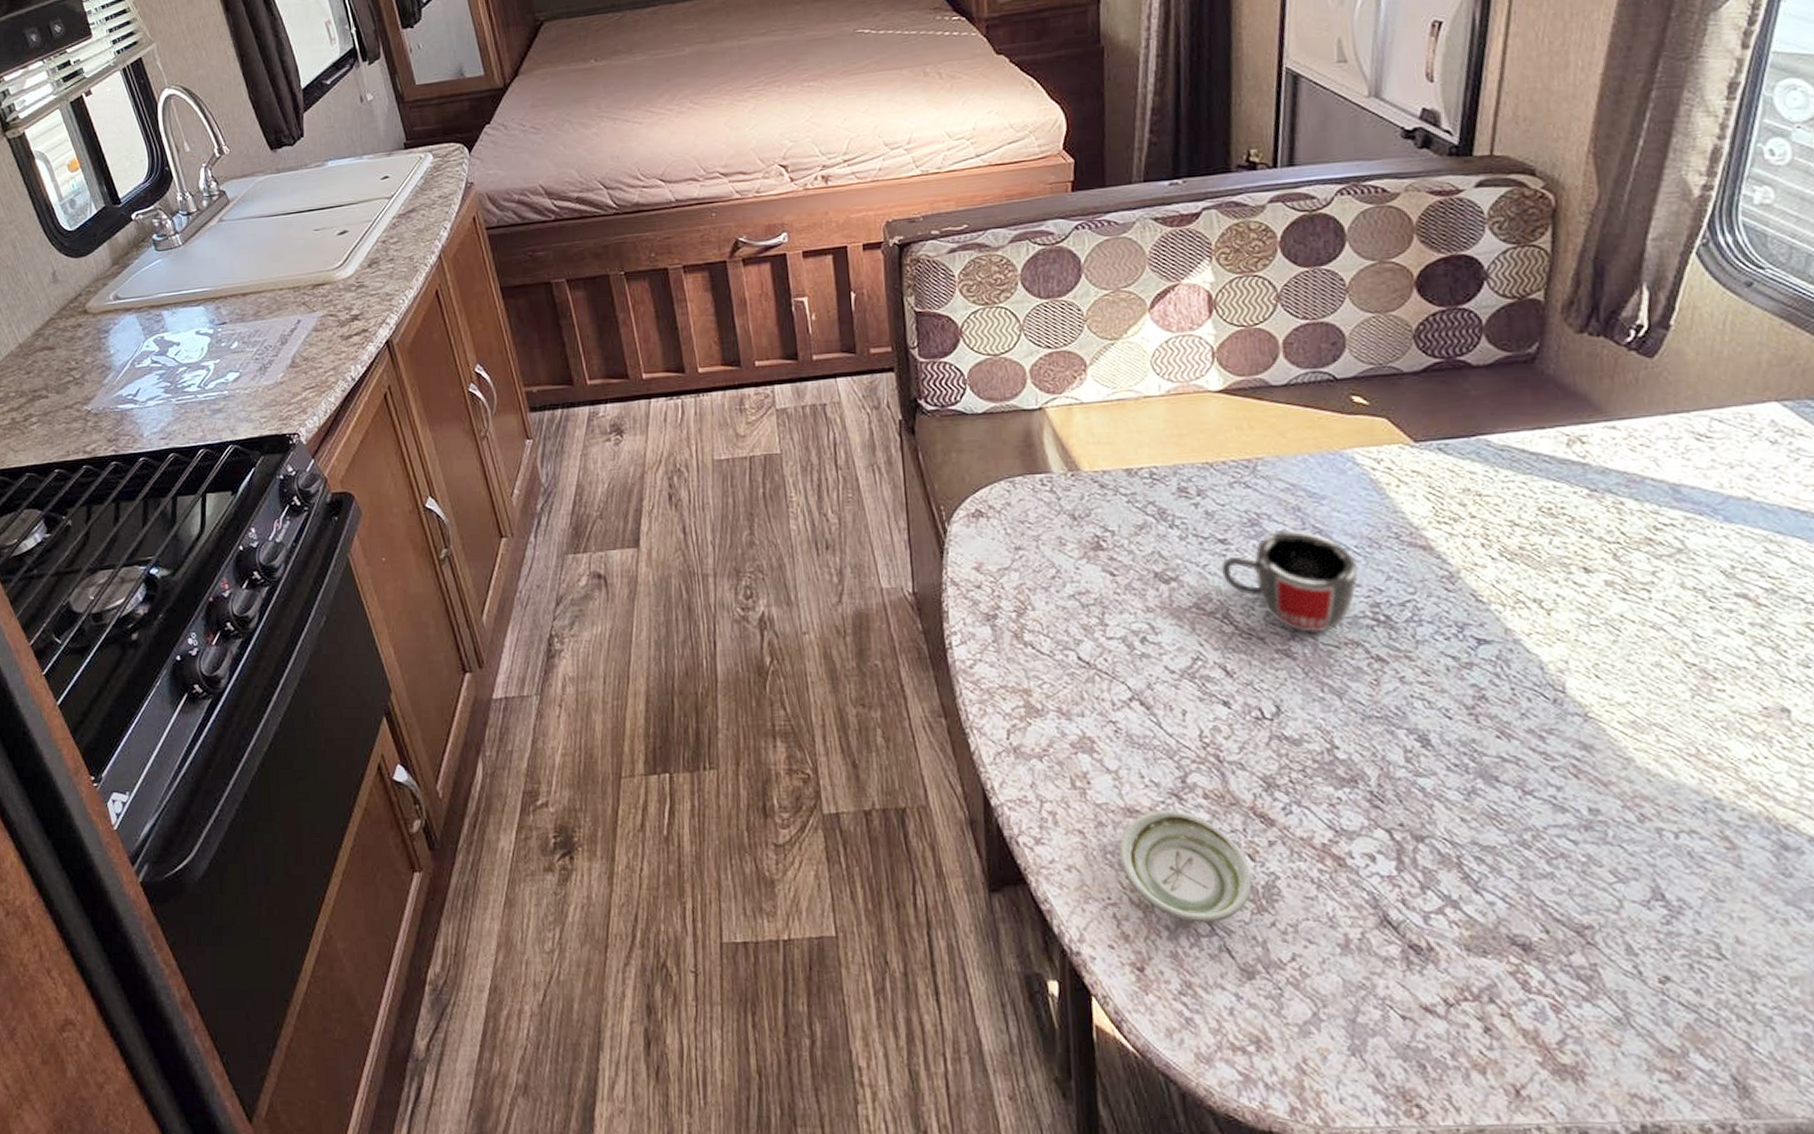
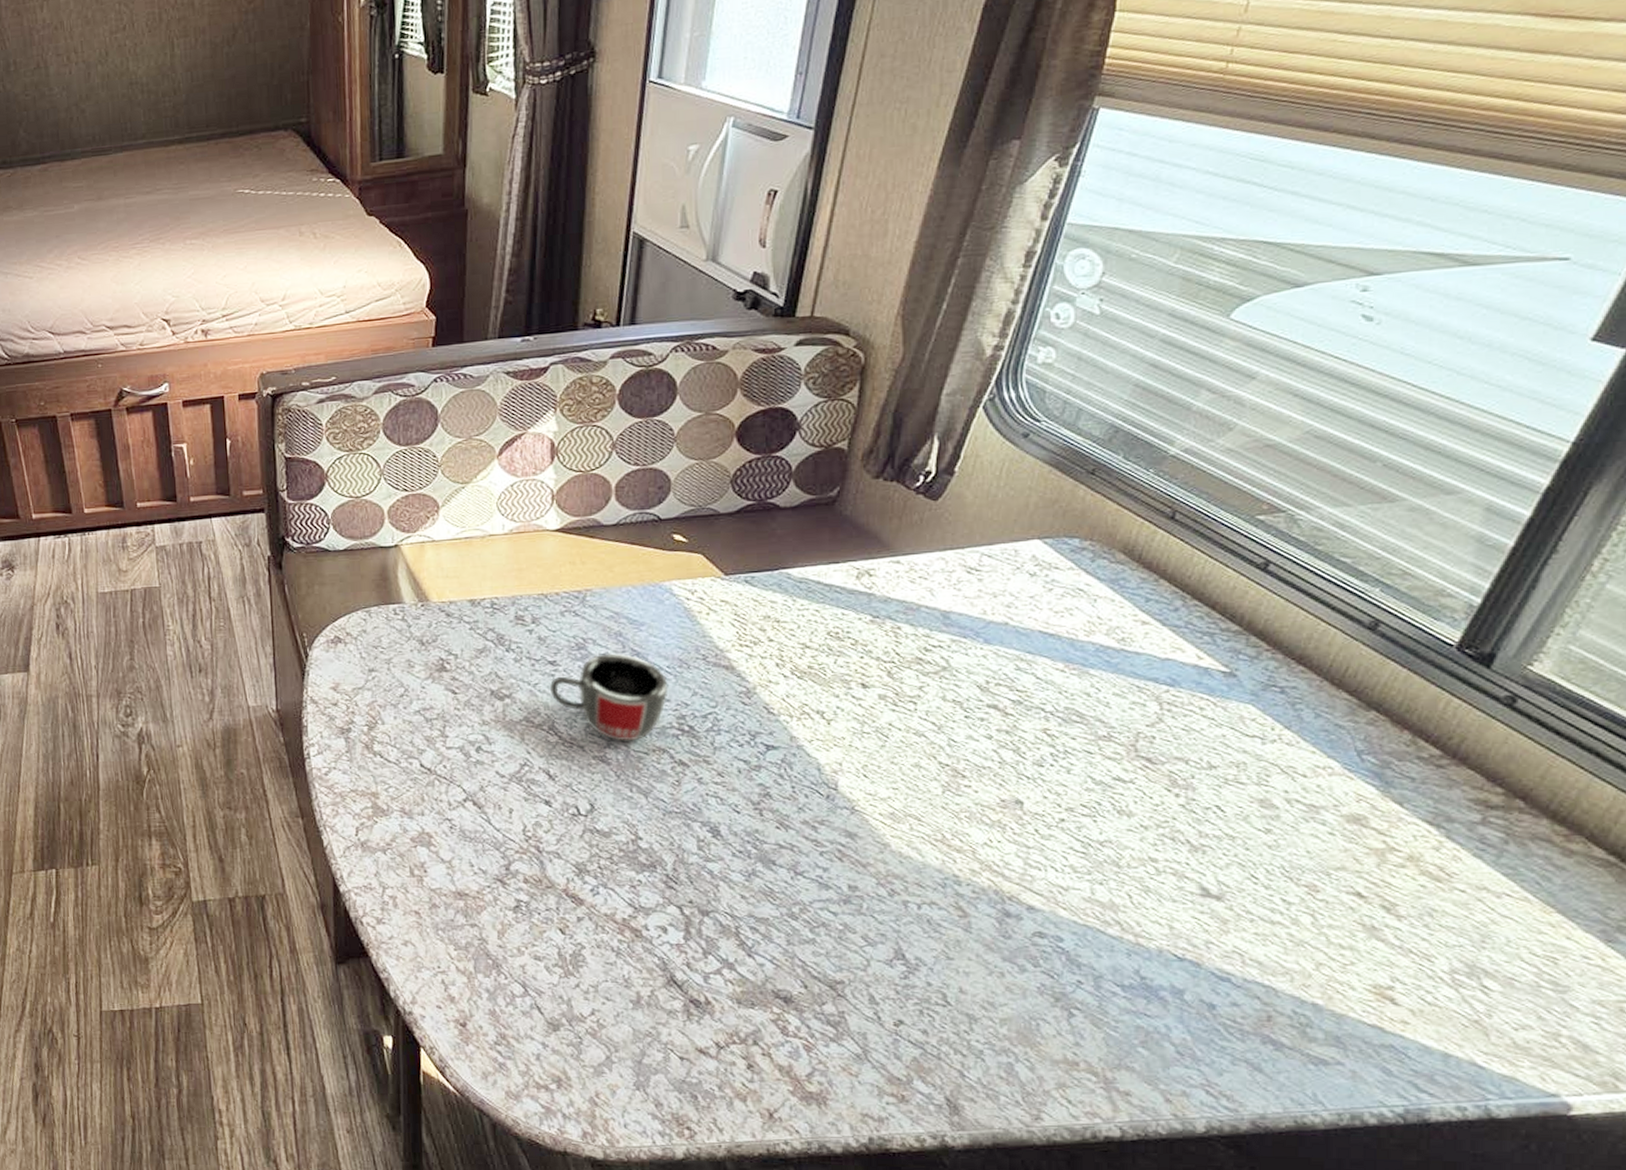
saucer: present [1119,811,1252,923] -> none [449,894,561,986]

